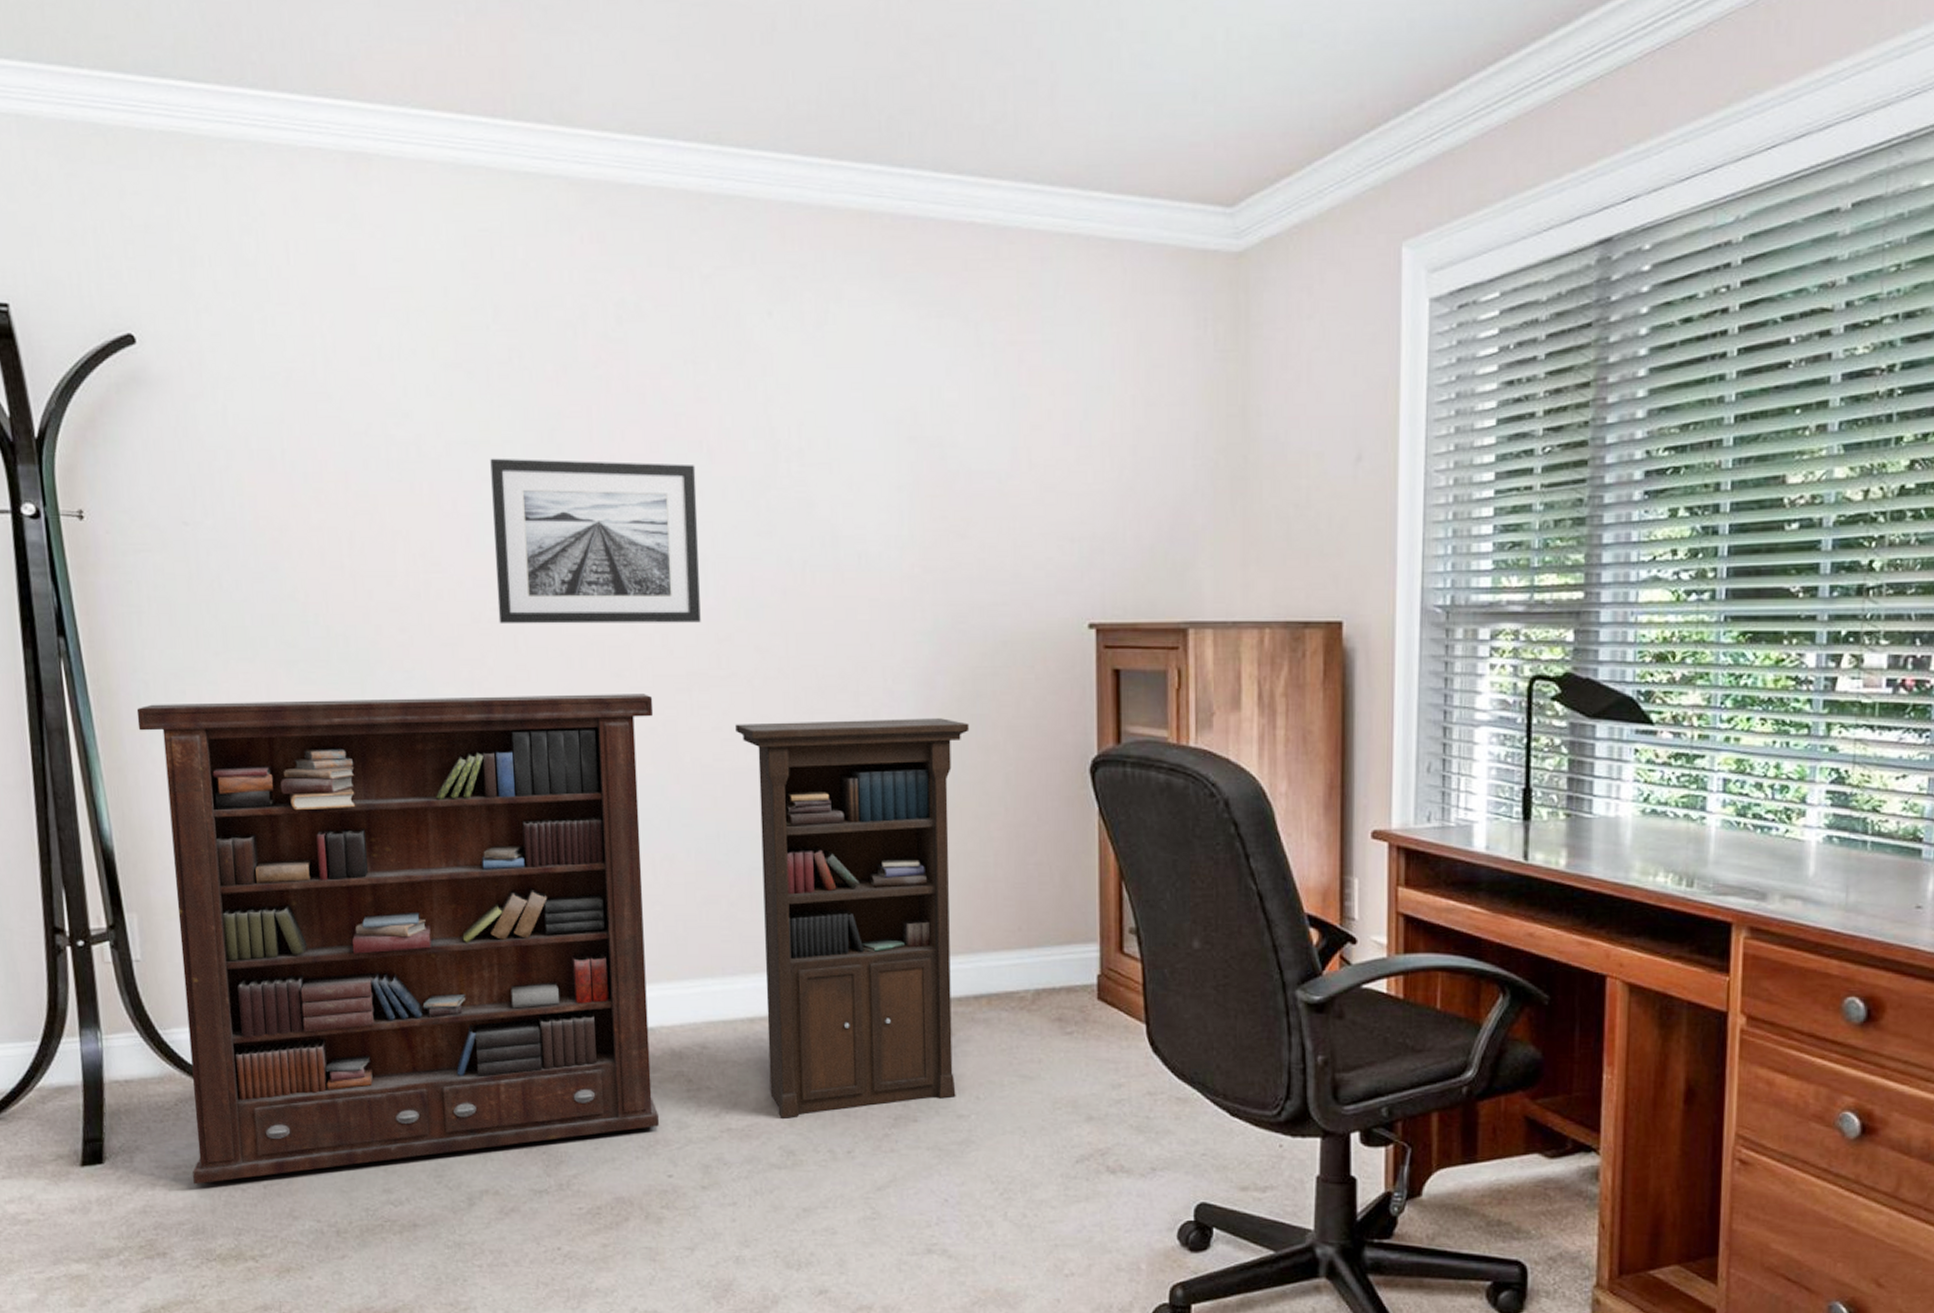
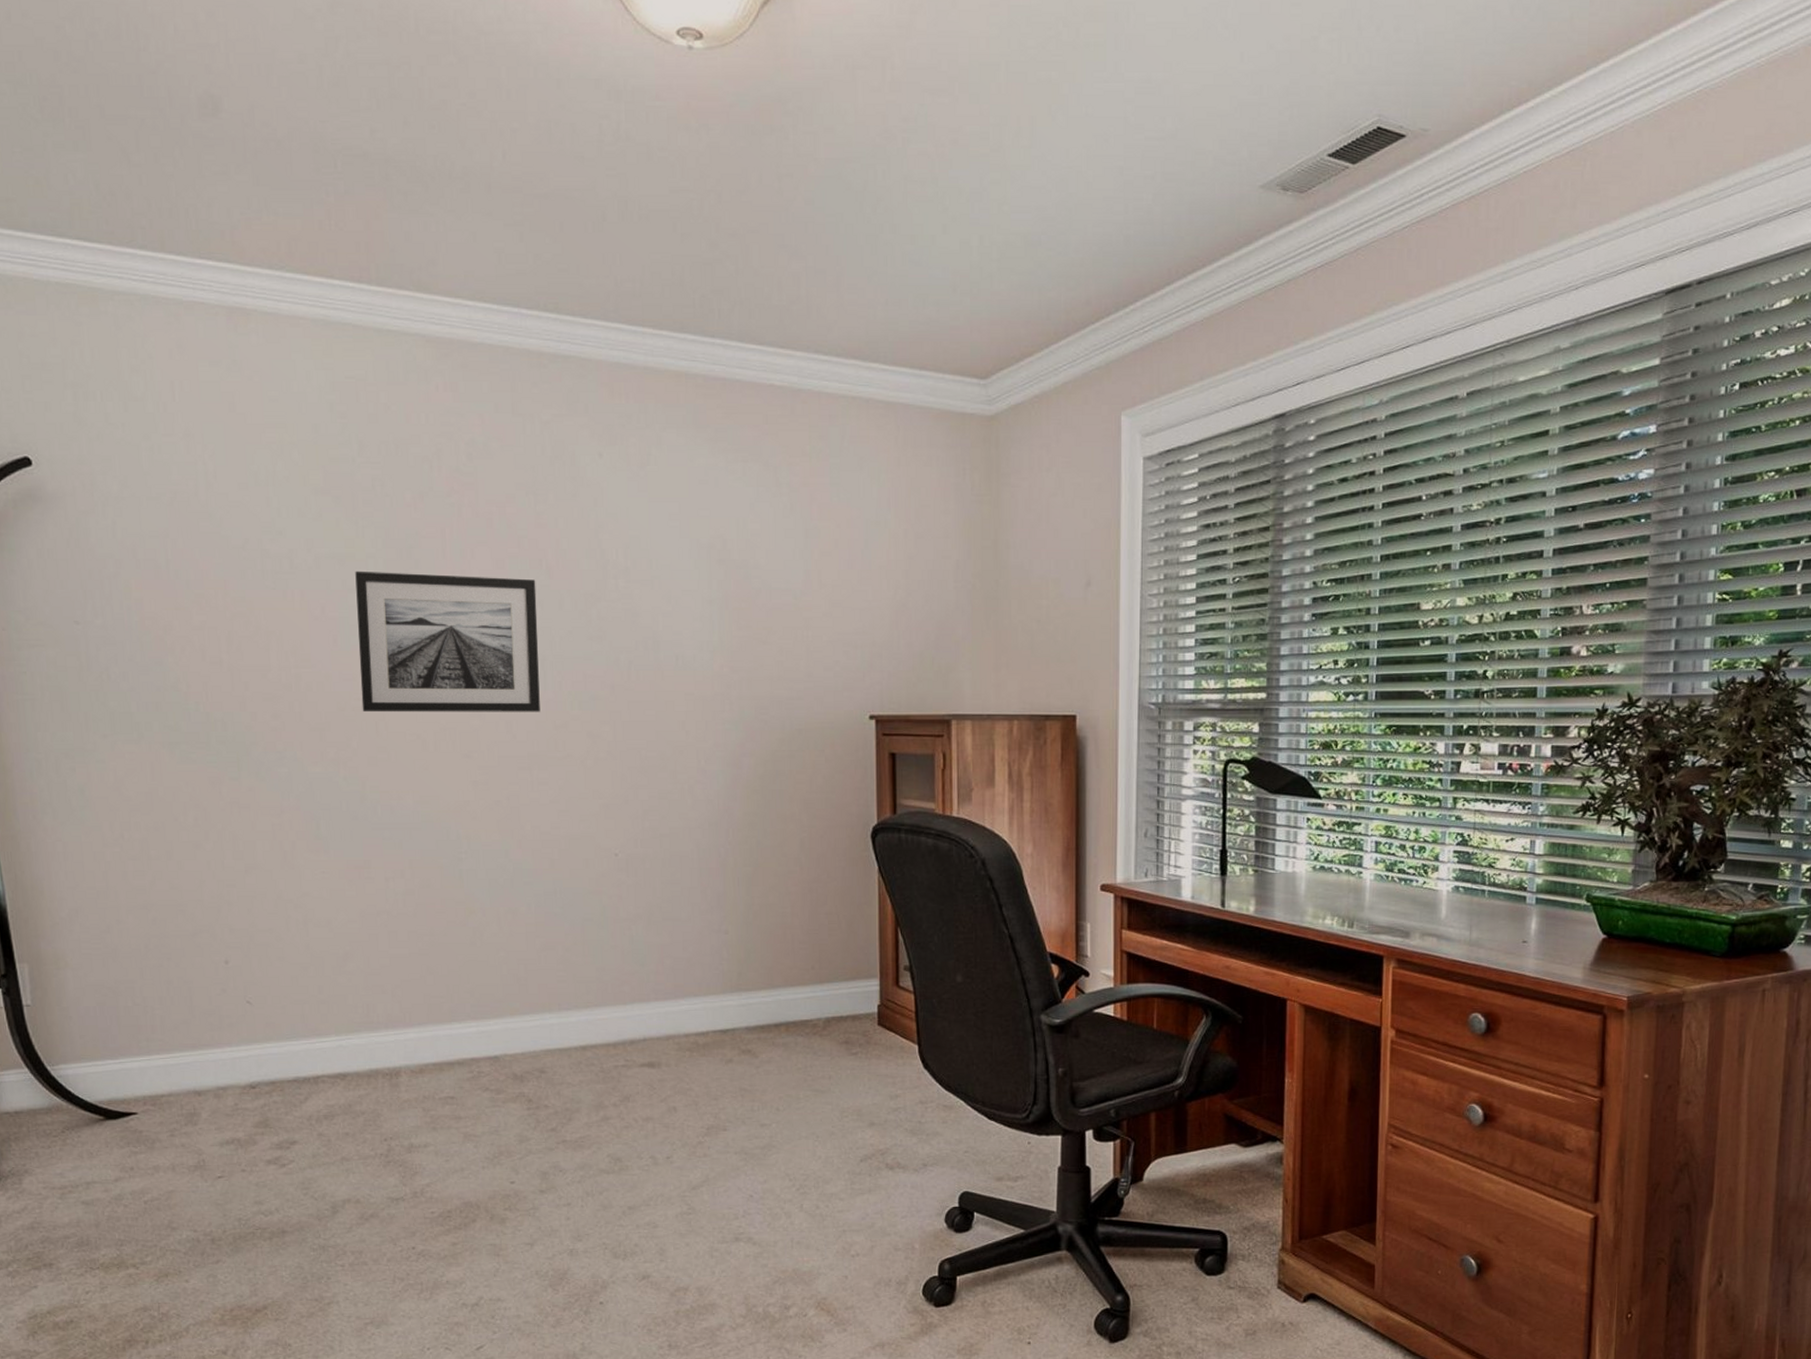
bookcase: present [136,694,970,1185] -> none [29,772,770,1202]

